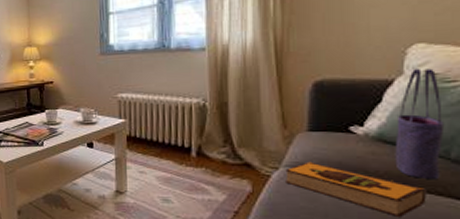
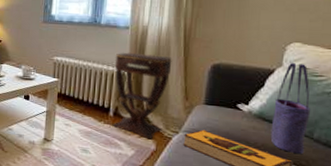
side table: none [191,78,263,180] -> present [112,52,172,140]

